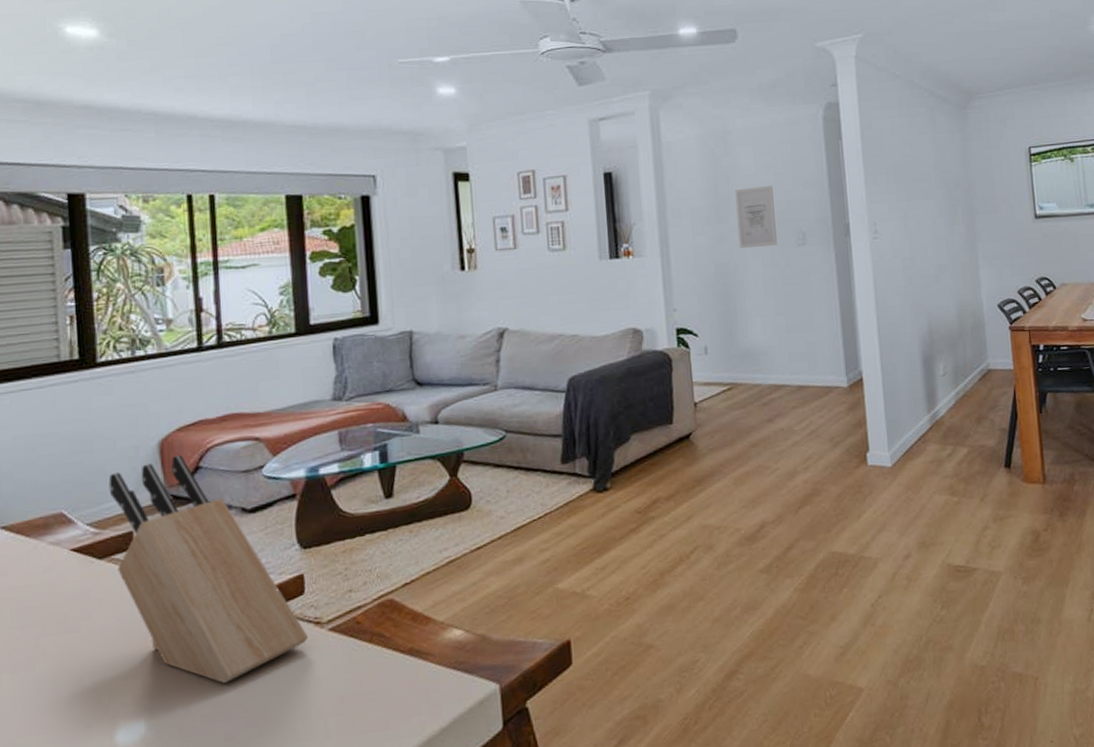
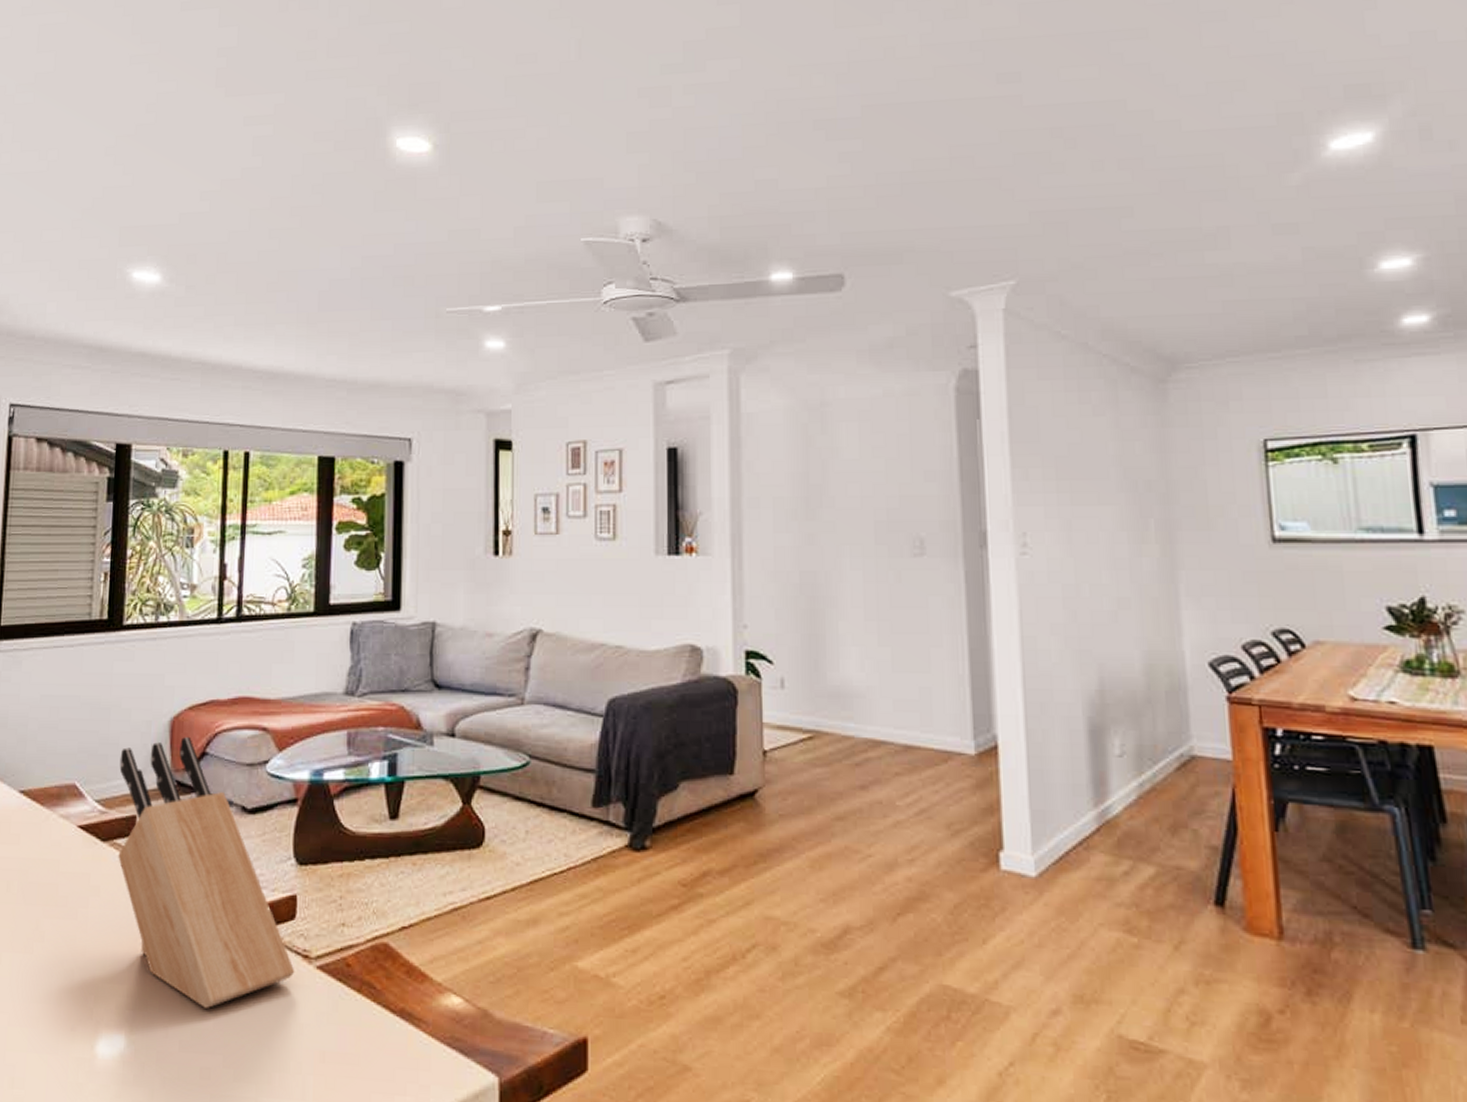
wall art: present [735,185,778,248] -> none [831,474,886,553]

